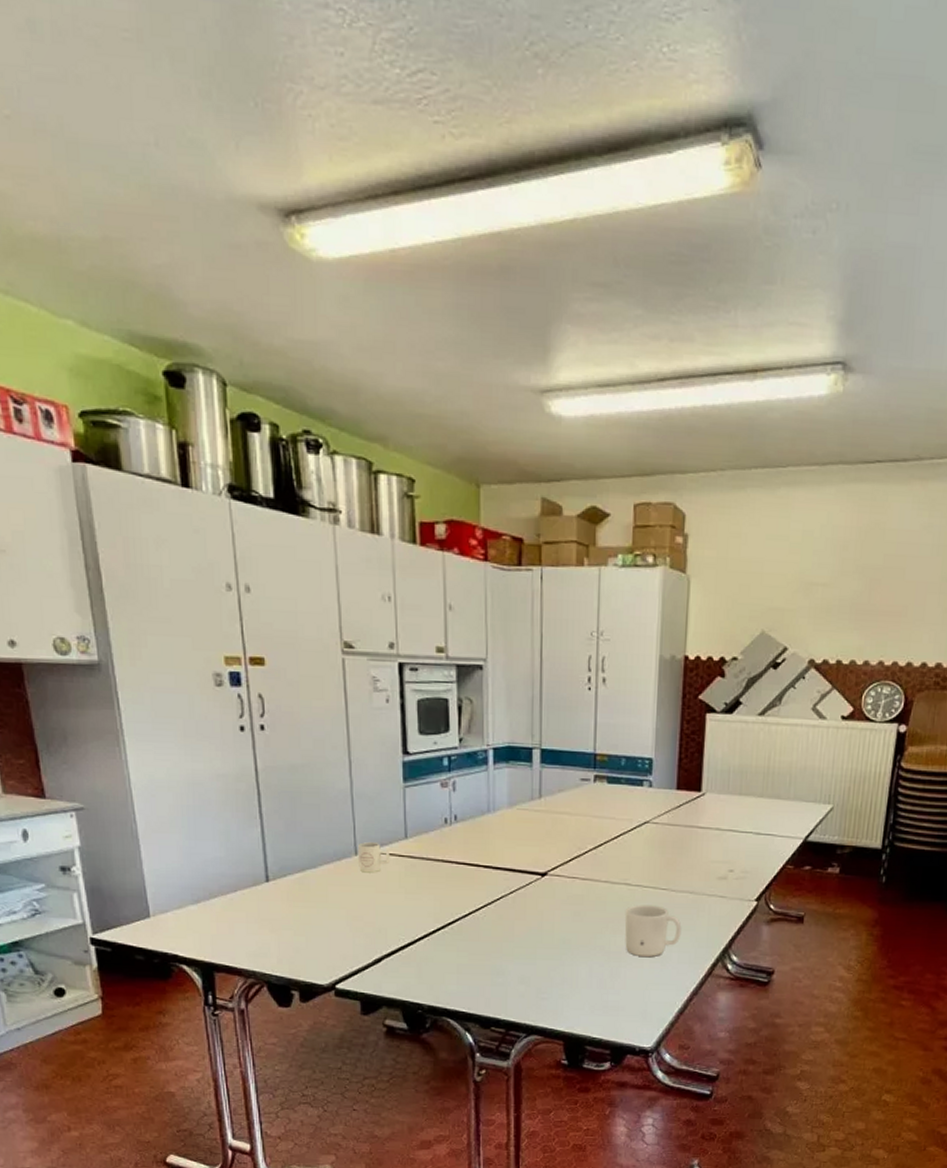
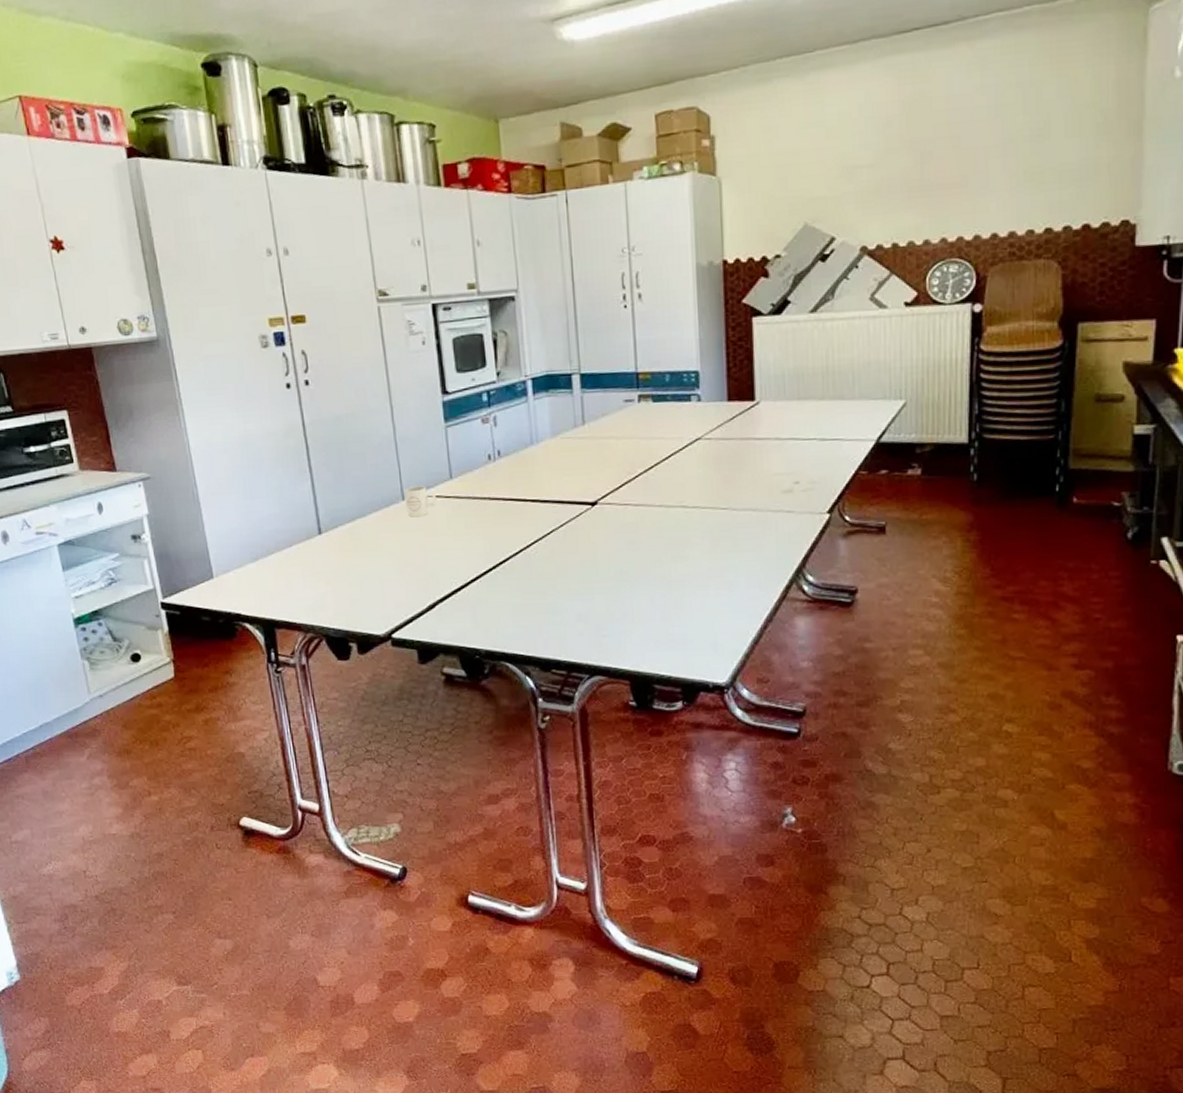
mug: present [624,905,682,957] -> none [683,527,748,583]

